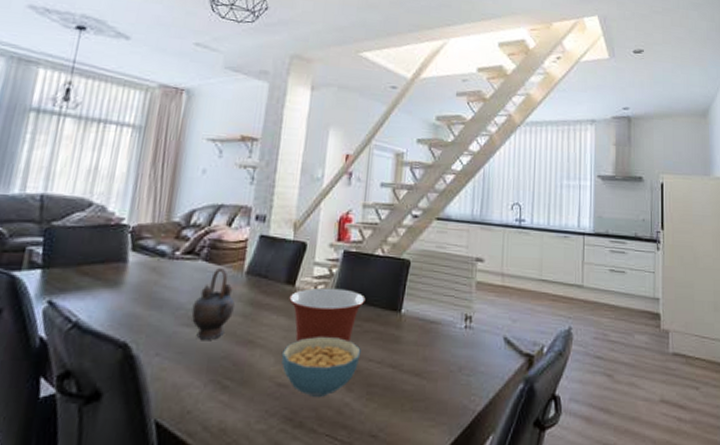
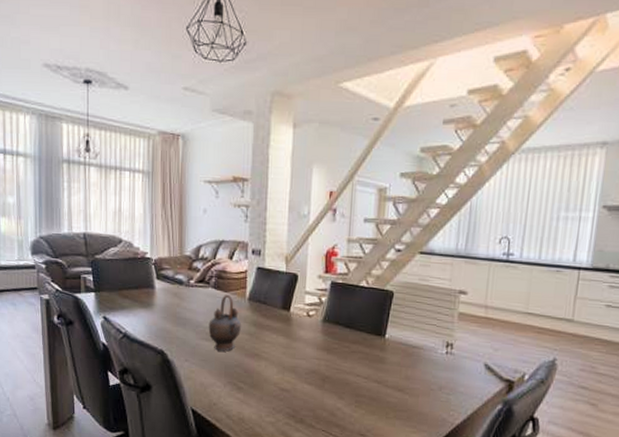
cereal bowl: present [281,337,361,398] -> none [282,354,350,402]
mixing bowl: present [289,287,366,343] -> none [286,313,352,360]

